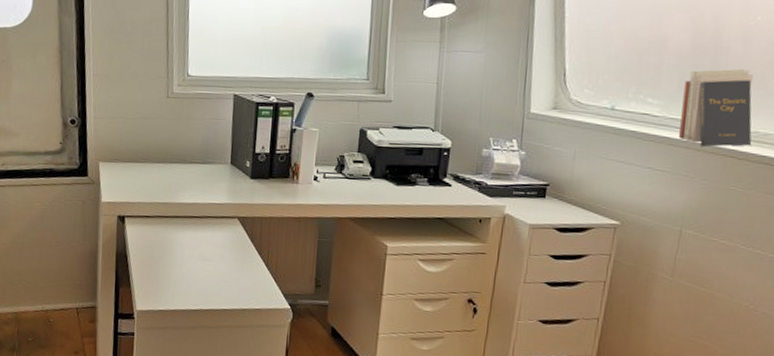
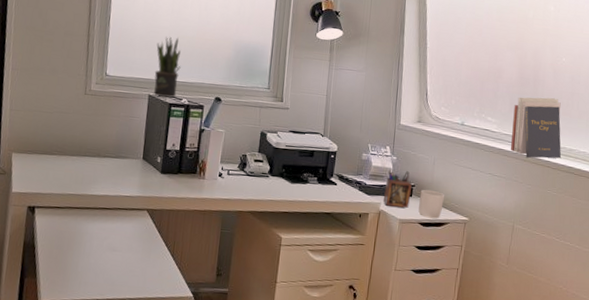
potted plant: none [238,28,267,97] -> present [153,36,181,98]
desk organizer: none [509,168,546,212] -> present [383,170,412,209]
mug: none [554,188,589,223] -> present [418,189,445,219]

